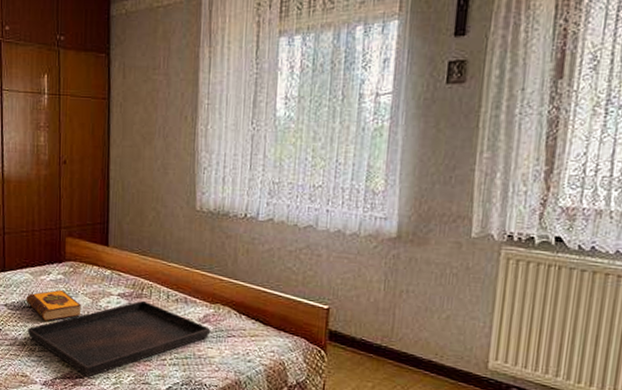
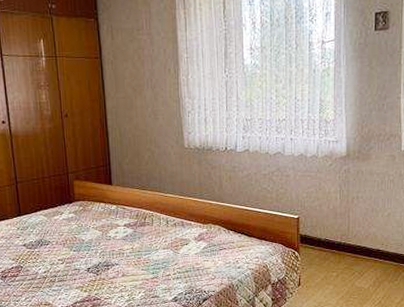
hardback book: present [27,289,82,322] -> none [43,226,94,255]
serving tray: present [27,300,211,377] -> none [46,228,206,298]

